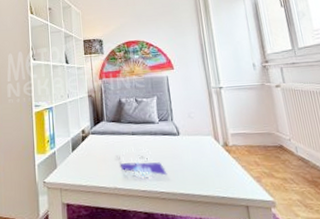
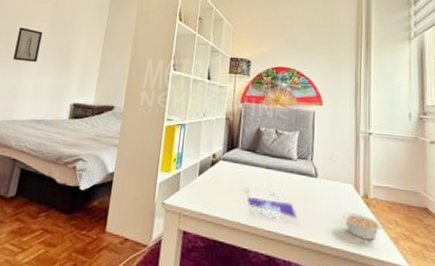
legume: none [207,160,246,183] -> present [342,212,384,240]

